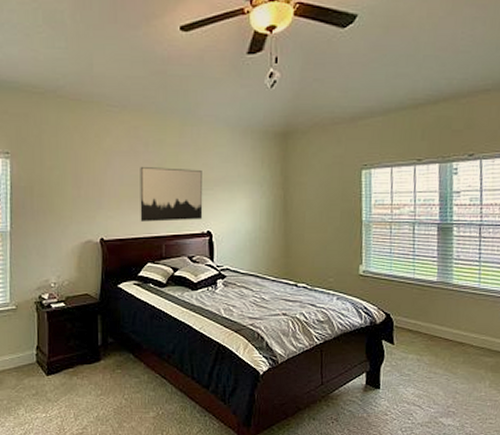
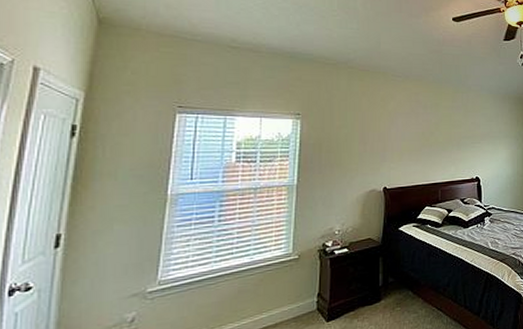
wall art: present [140,167,203,222] -> none [419,126,472,171]

